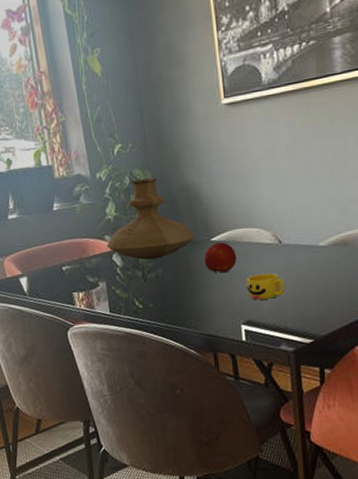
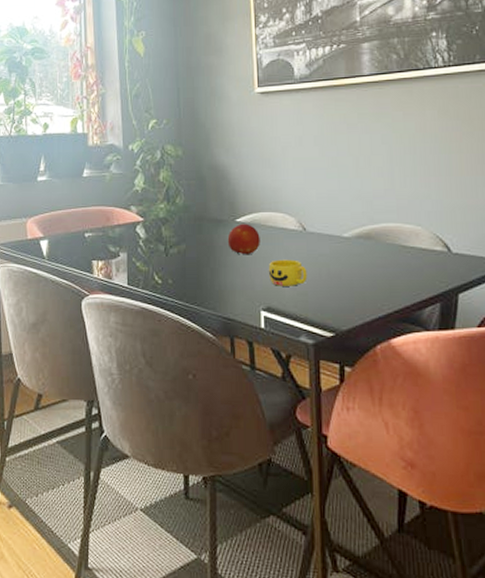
vase: present [106,178,195,260] -> none [131,155,220,235]

